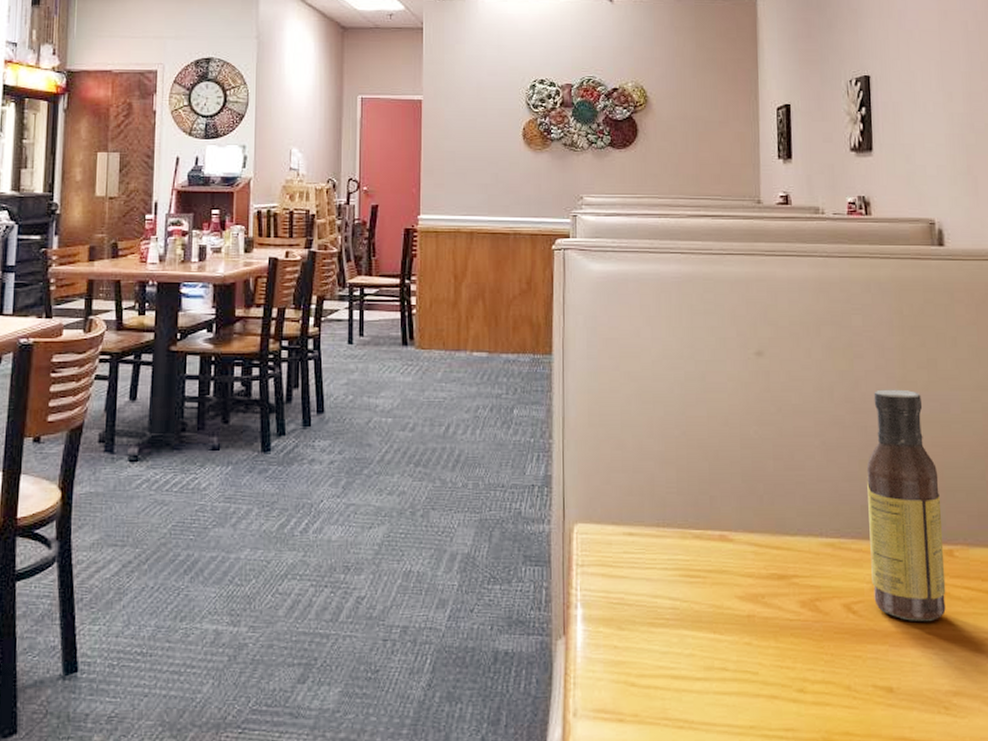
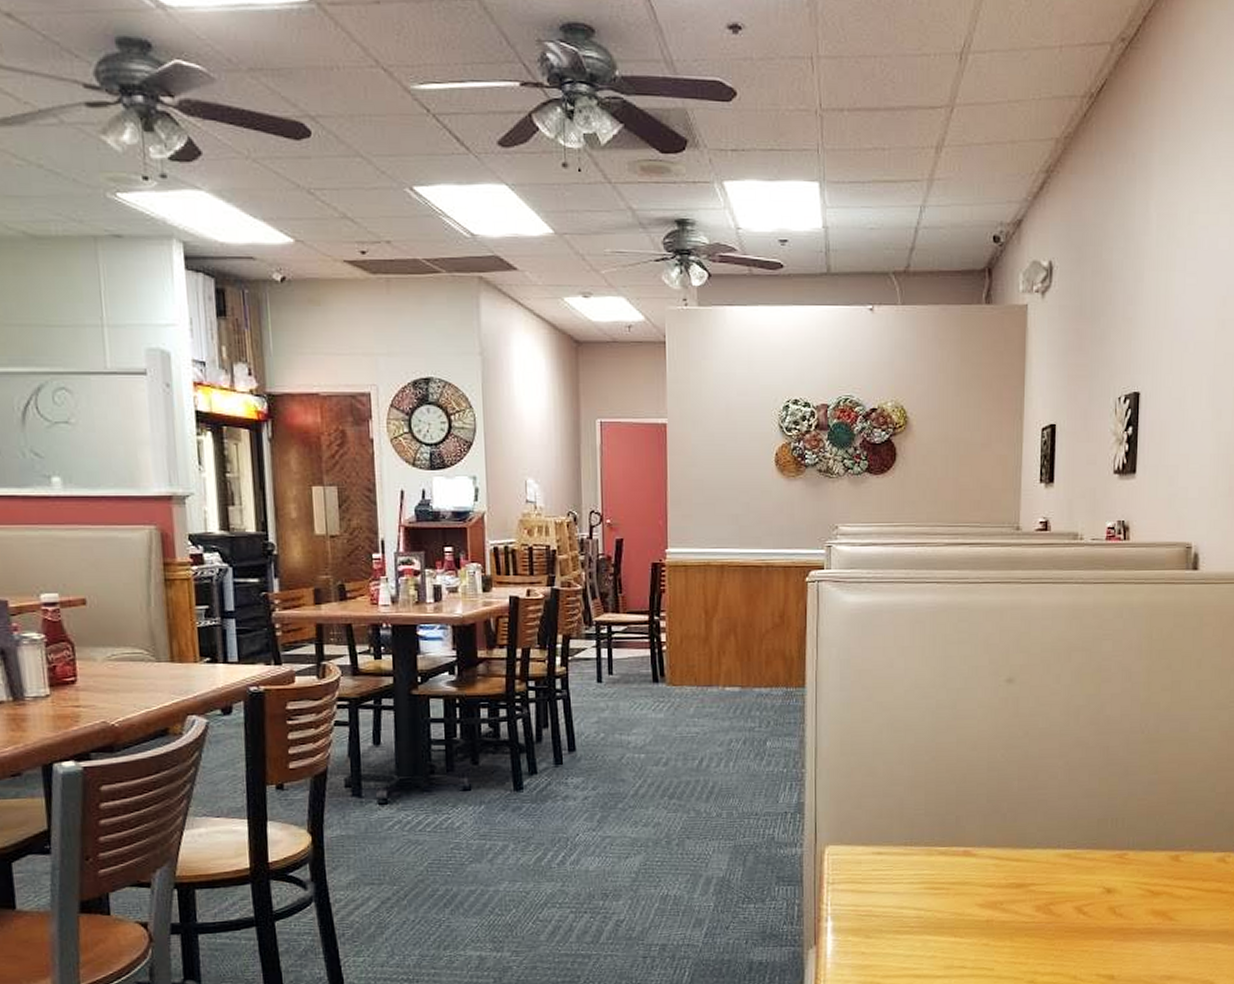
sauce bottle: present [866,389,946,621] -> none [1103,710,1173,919]

